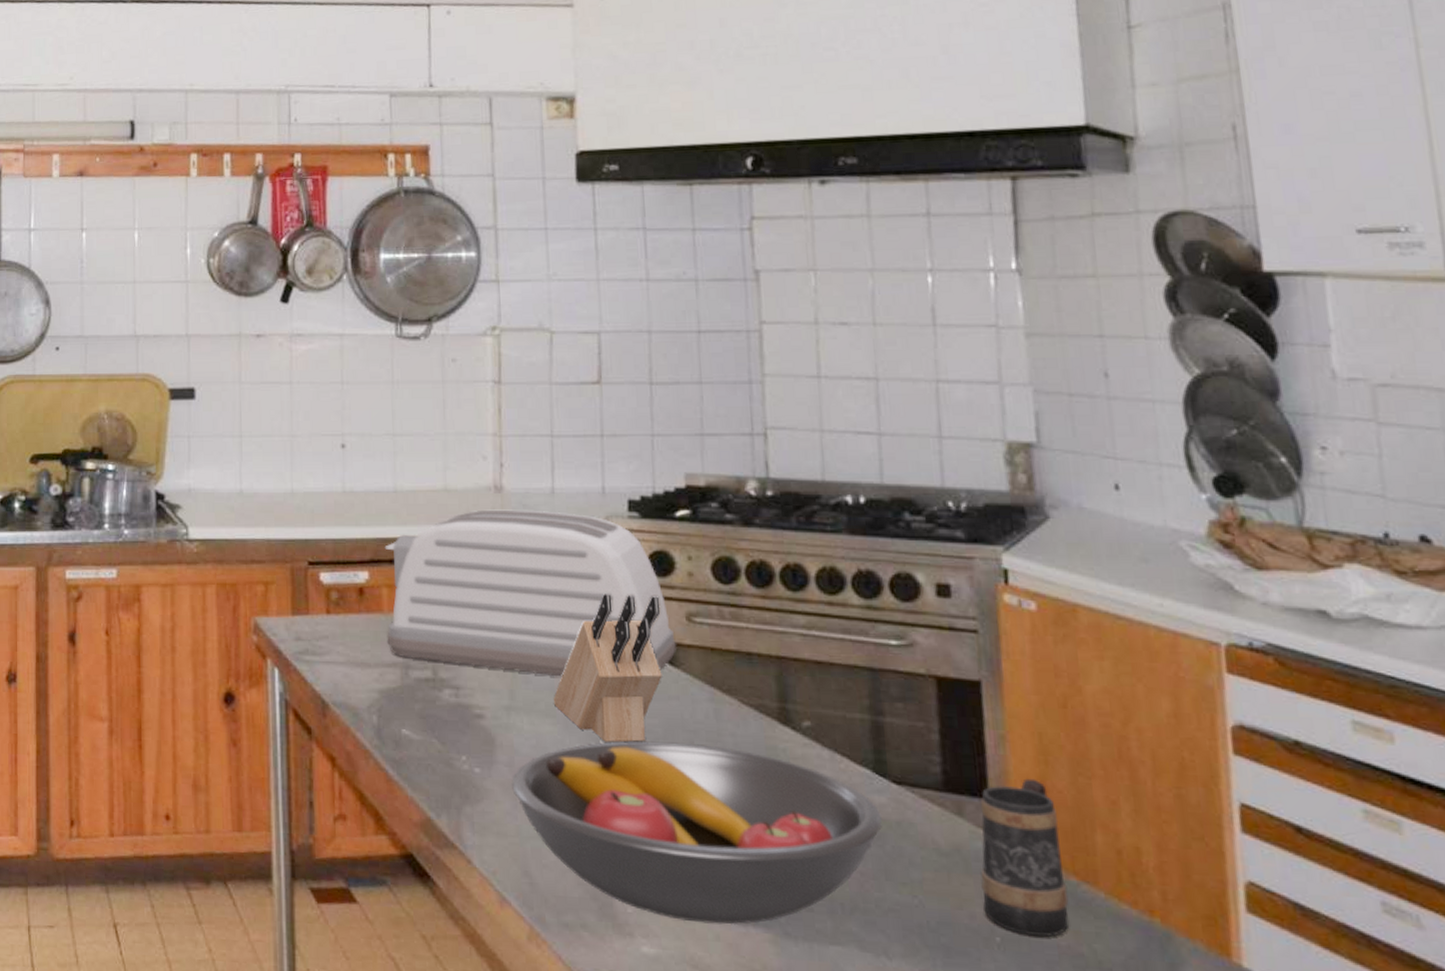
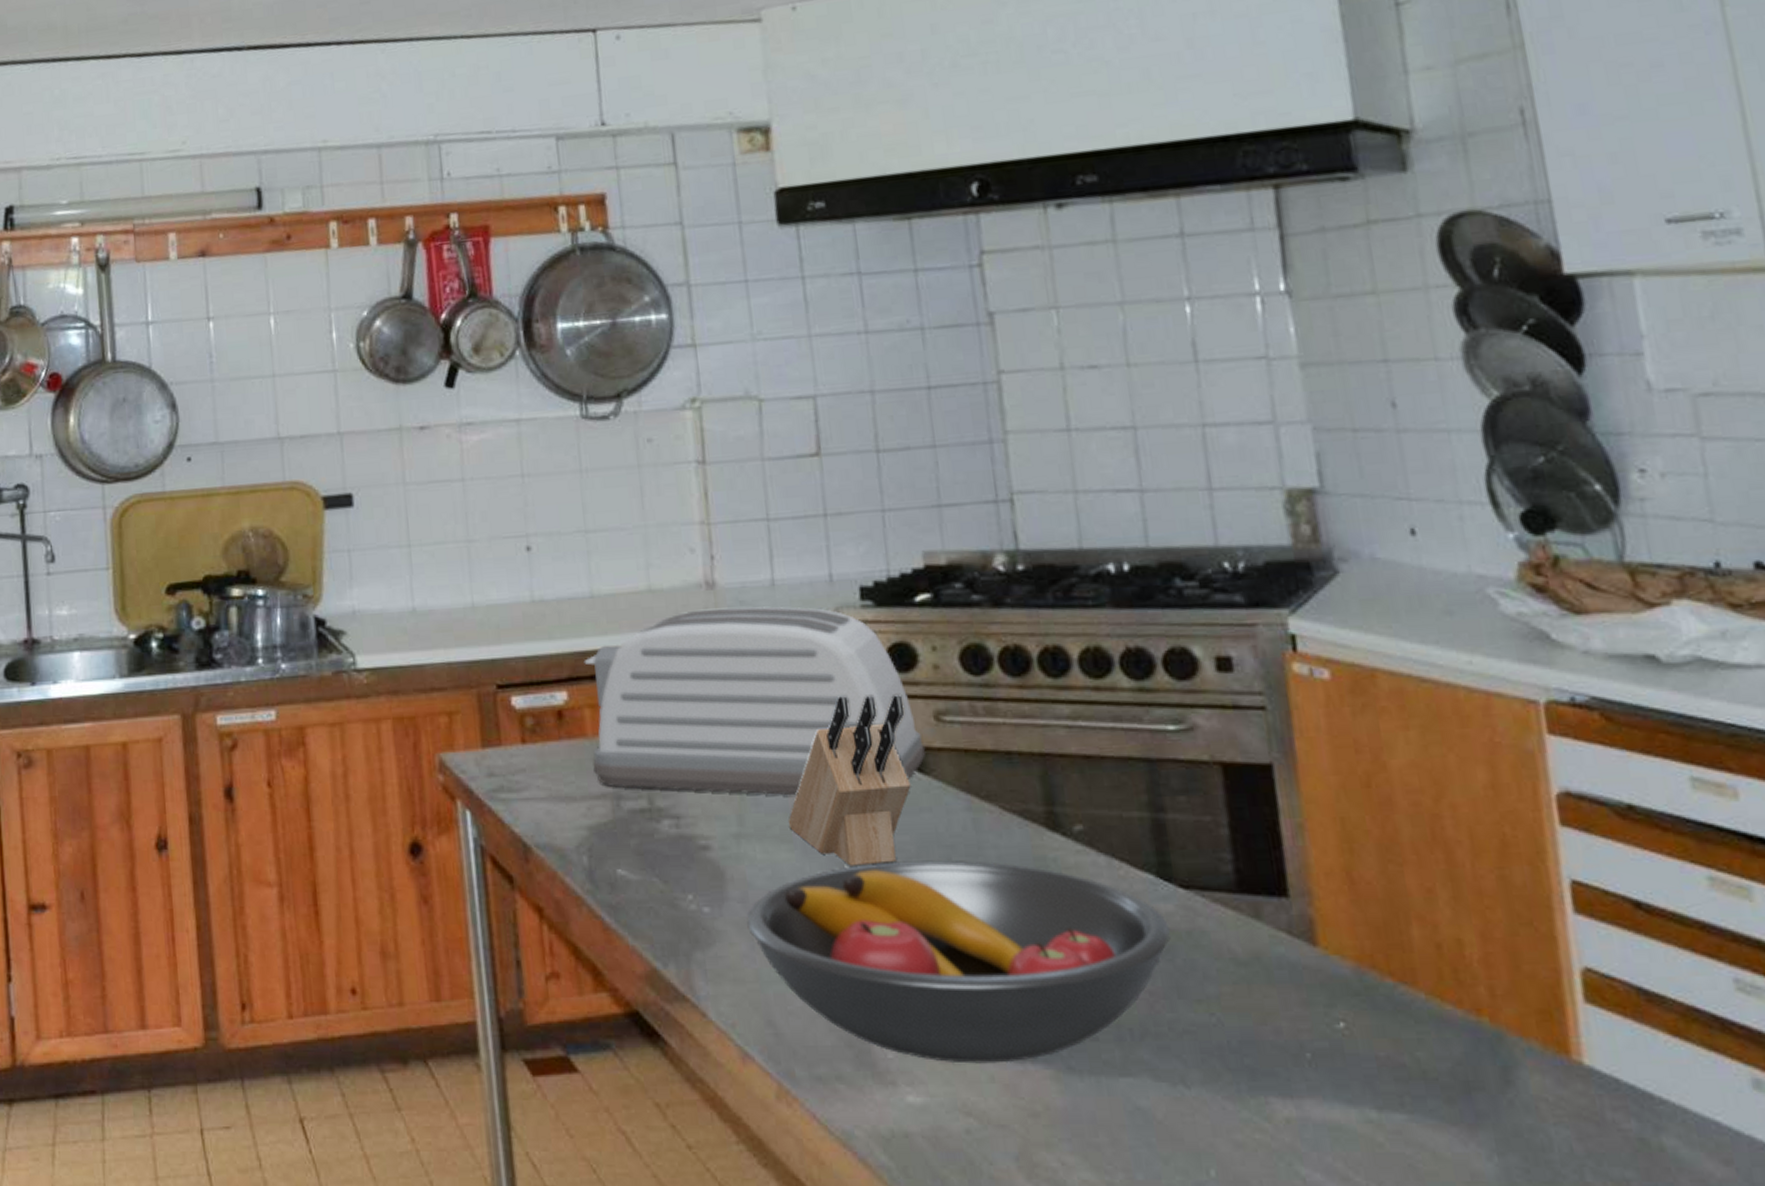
mug: present [980,778,1070,937] -> none [1279,870,1388,1048]

